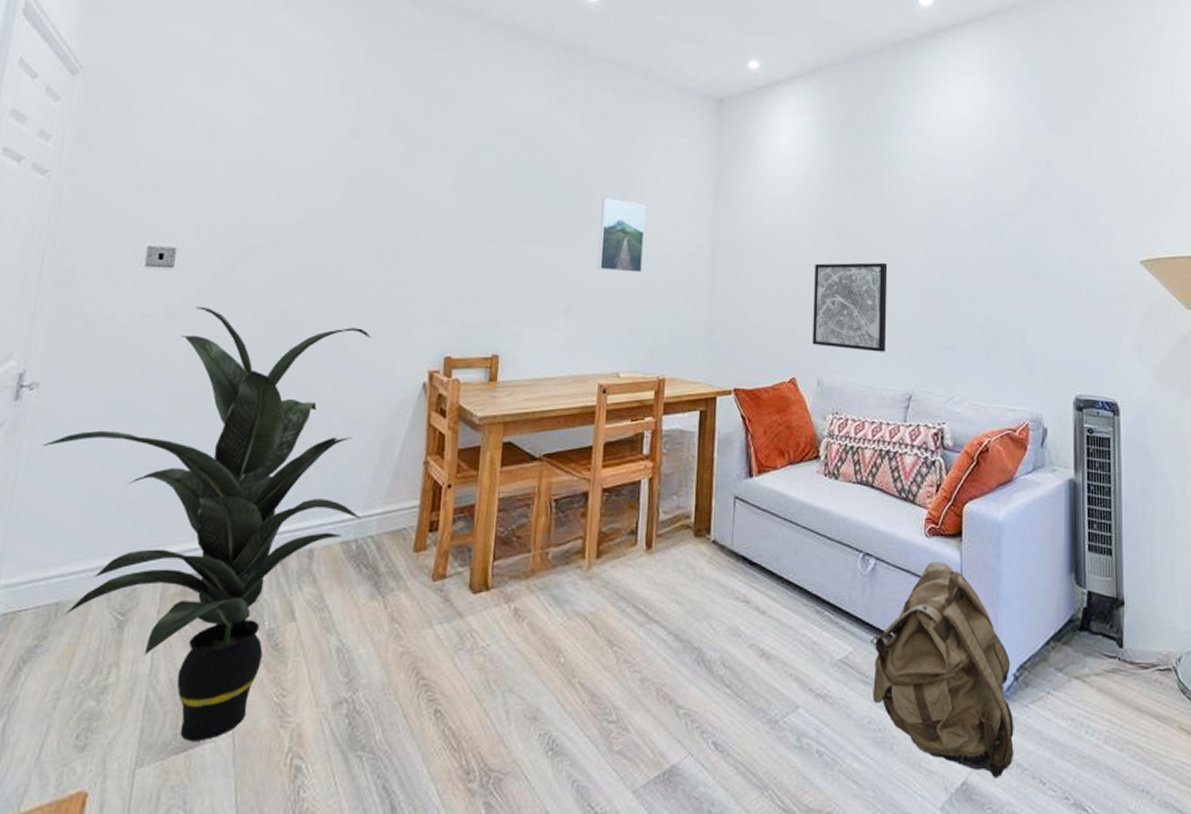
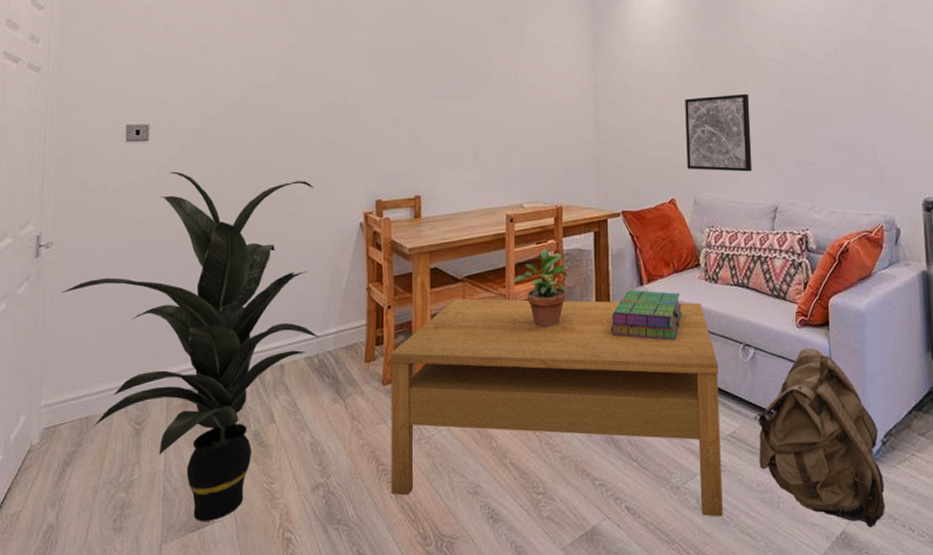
coffee table: none [431,480,833,759] -> present [390,298,723,517]
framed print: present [597,197,647,273] -> none [496,55,536,118]
potted plant: none [600,428,667,521] -> present [513,249,569,327]
stack of books: none [710,482,796,543] -> present [610,290,682,340]

